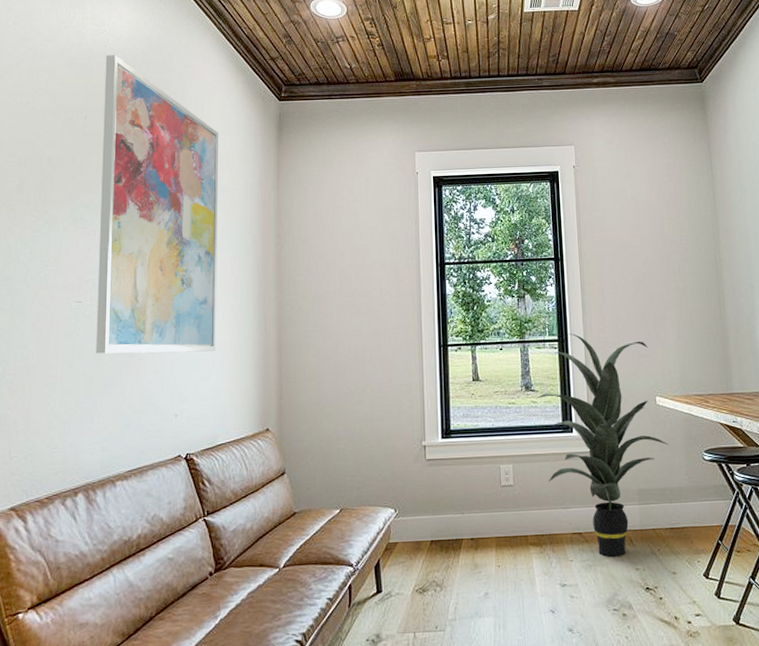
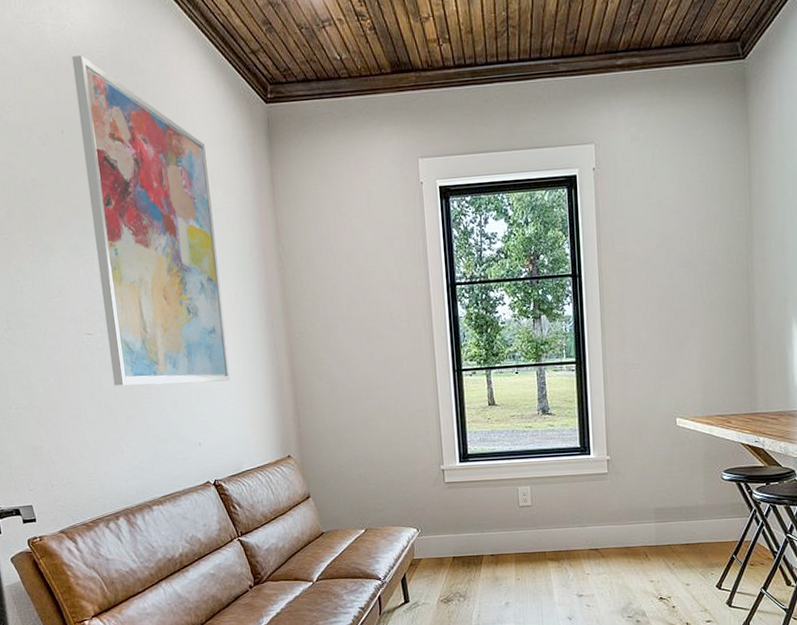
indoor plant: present [537,333,669,557] -> none [554,355,688,570]

